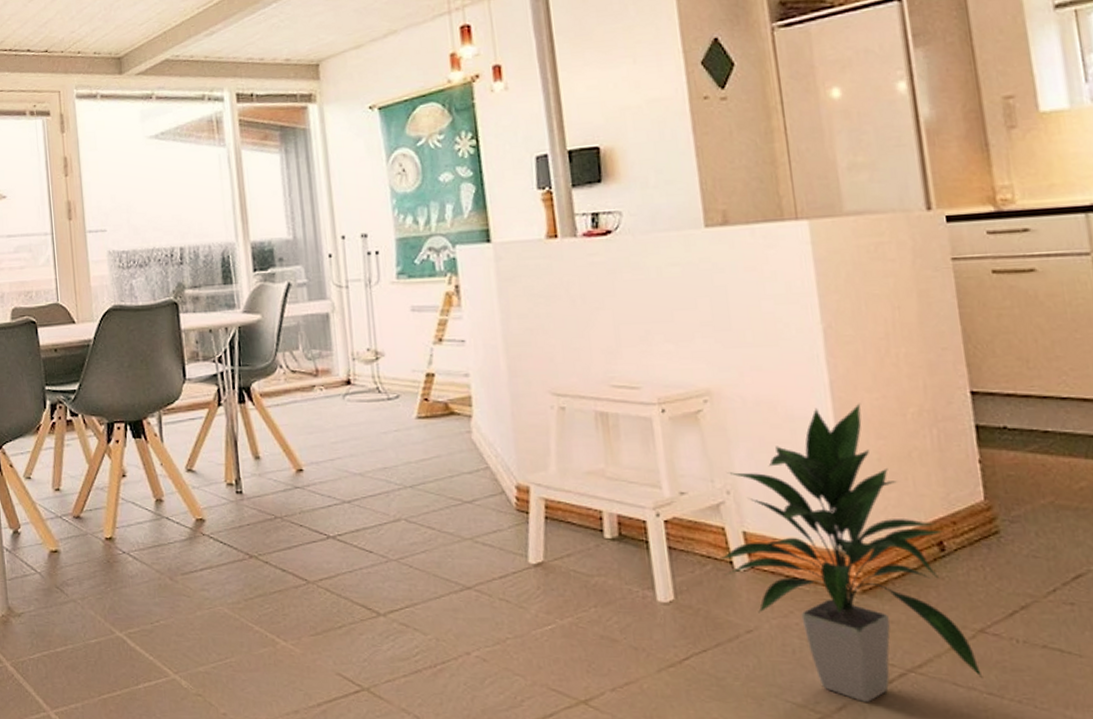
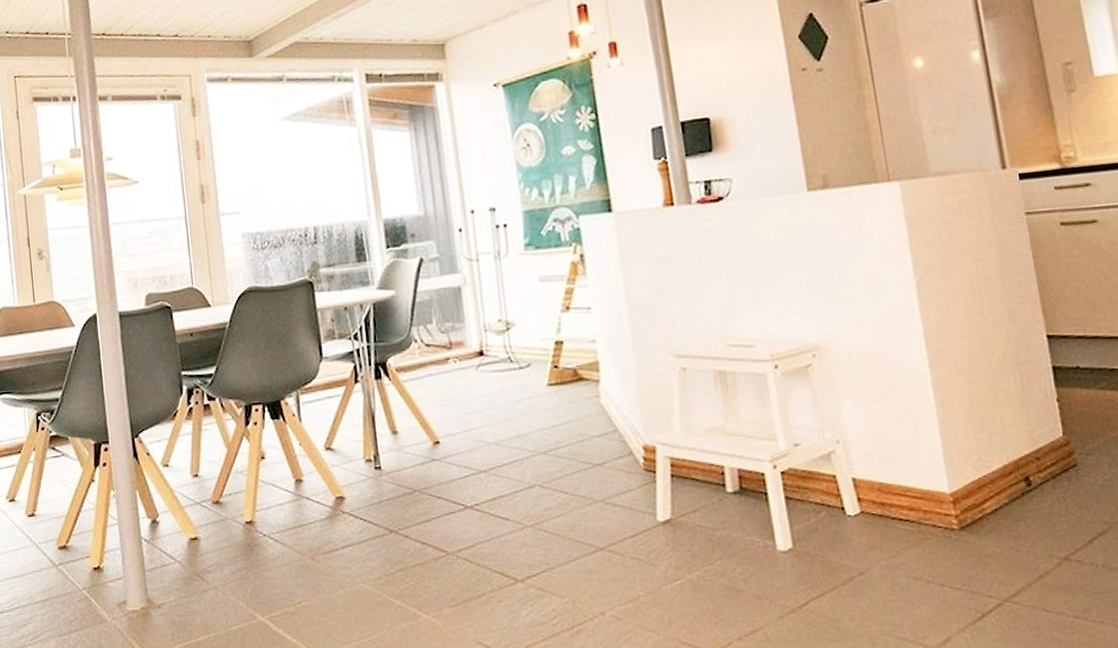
indoor plant: present [718,403,983,703] -> none [831,351,1069,634]

